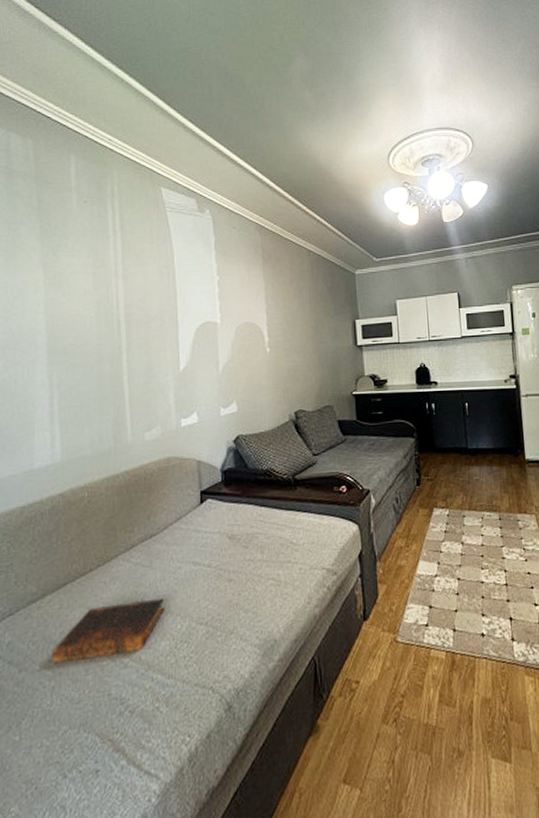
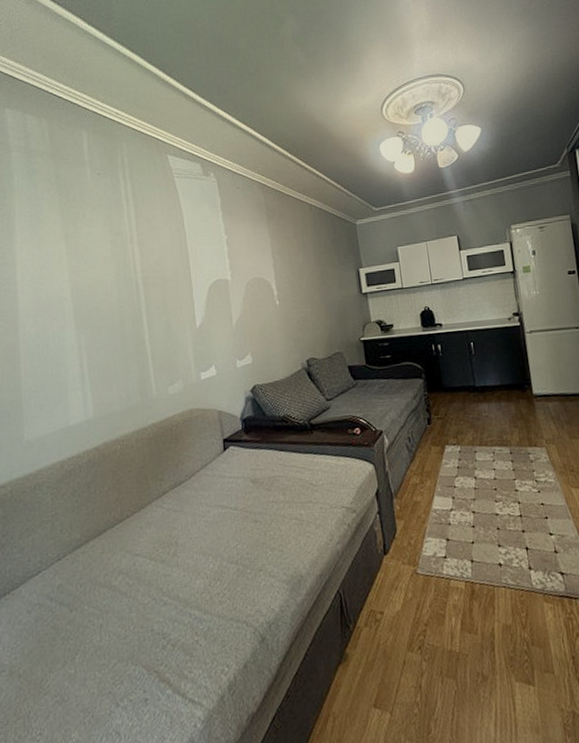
book: present [52,597,164,663] -> none [98,539,197,603]

